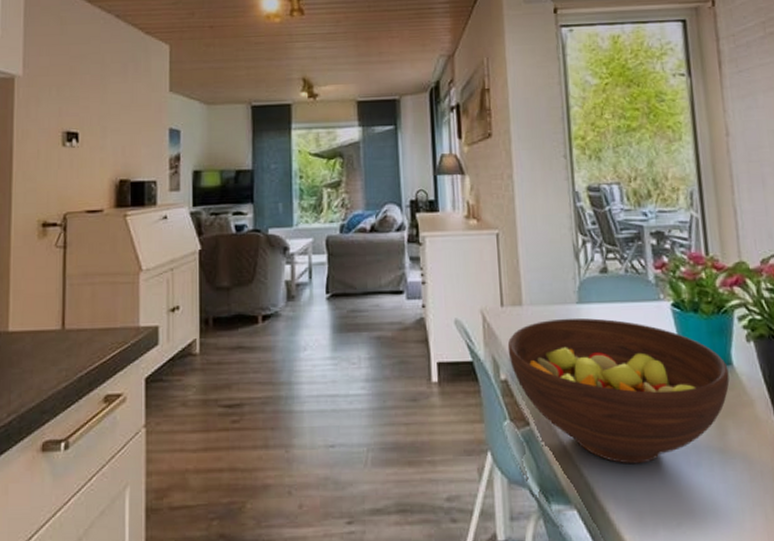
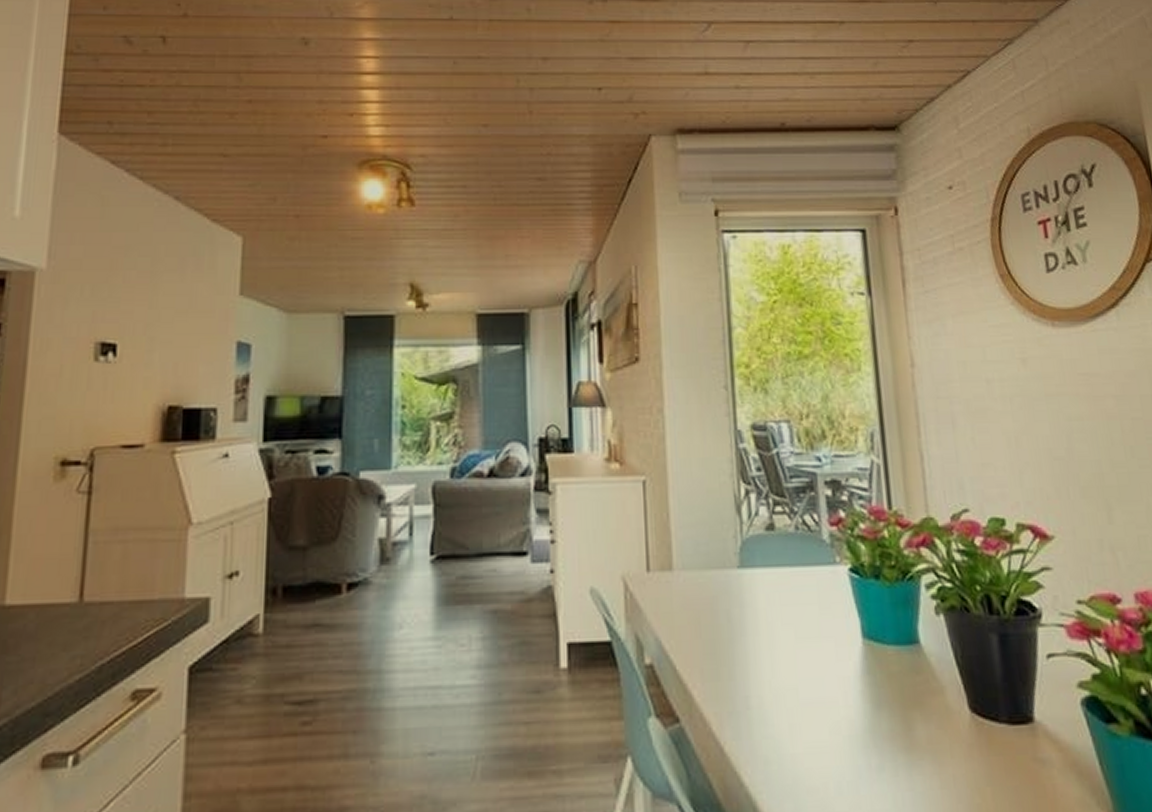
fruit bowl: present [507,318,730,464] -> none [654,586,917,770]

